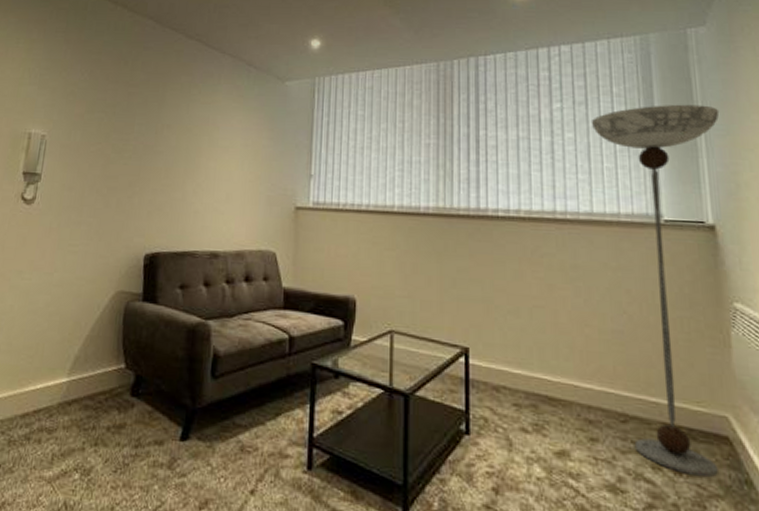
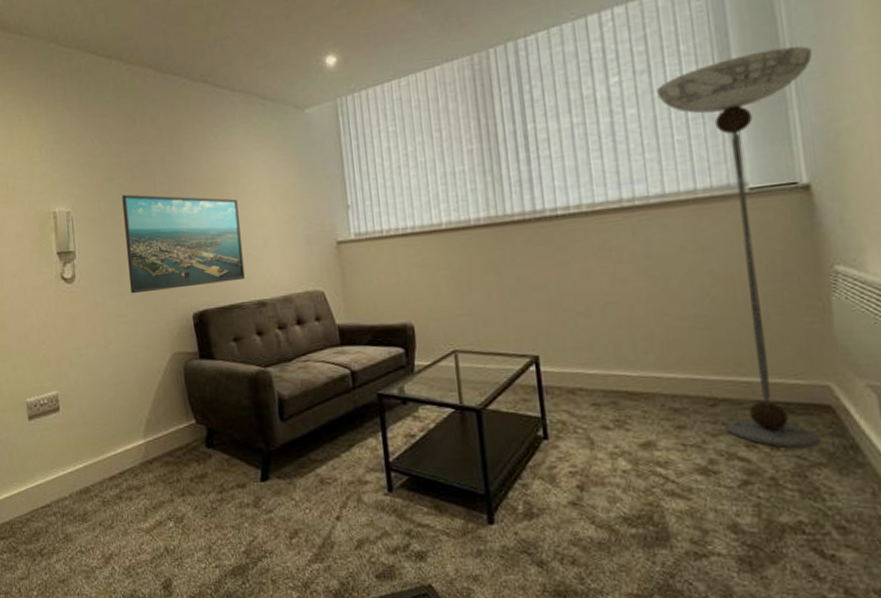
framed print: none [87,128,210,229] -> present [122,194,245,294]

